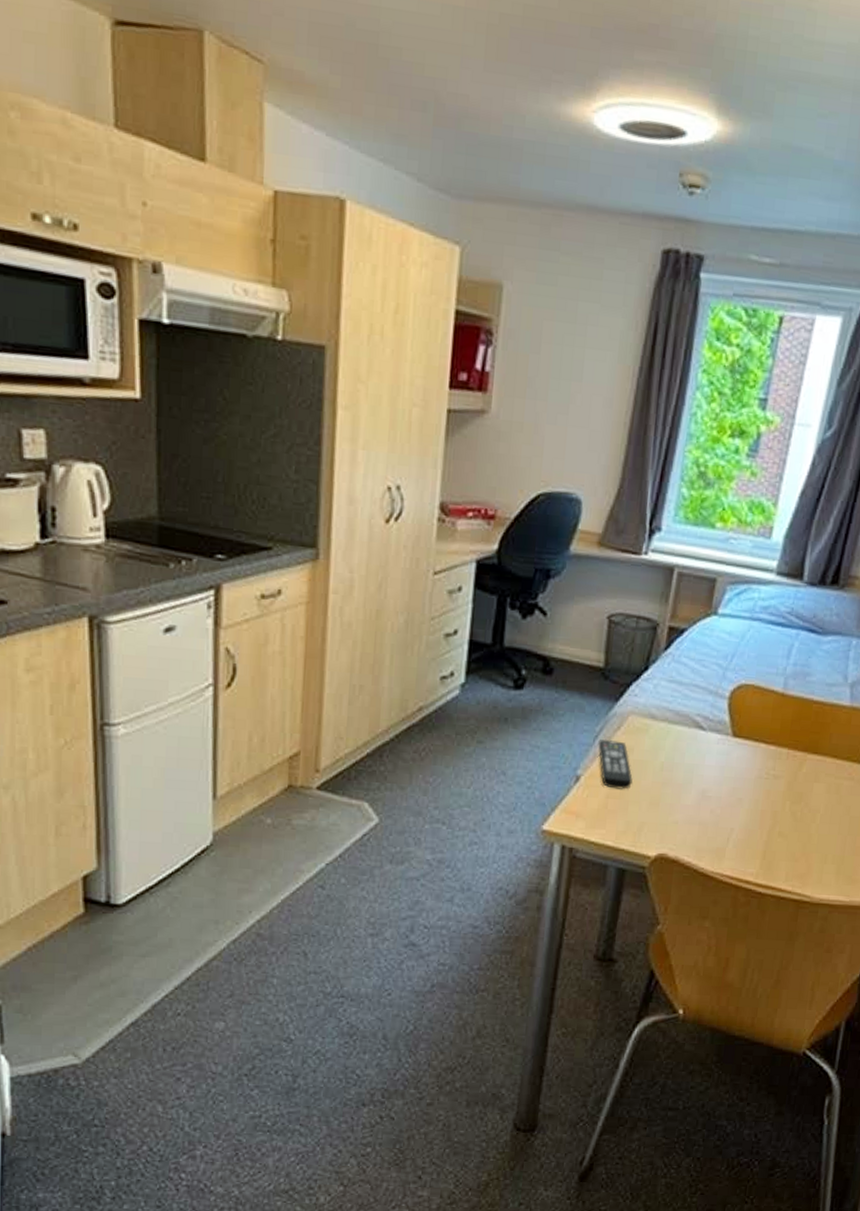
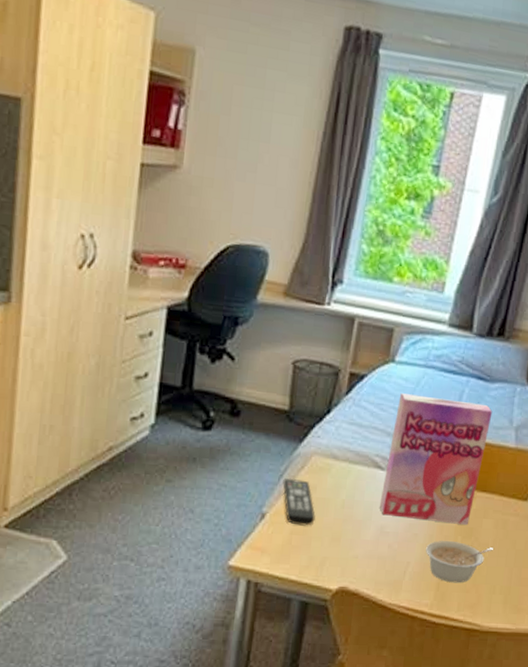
cereal box: none [700,648,825,789] -> present [379,393,493,525]
legume: none [751,806,825,852] -> present [426,541,493,583]

